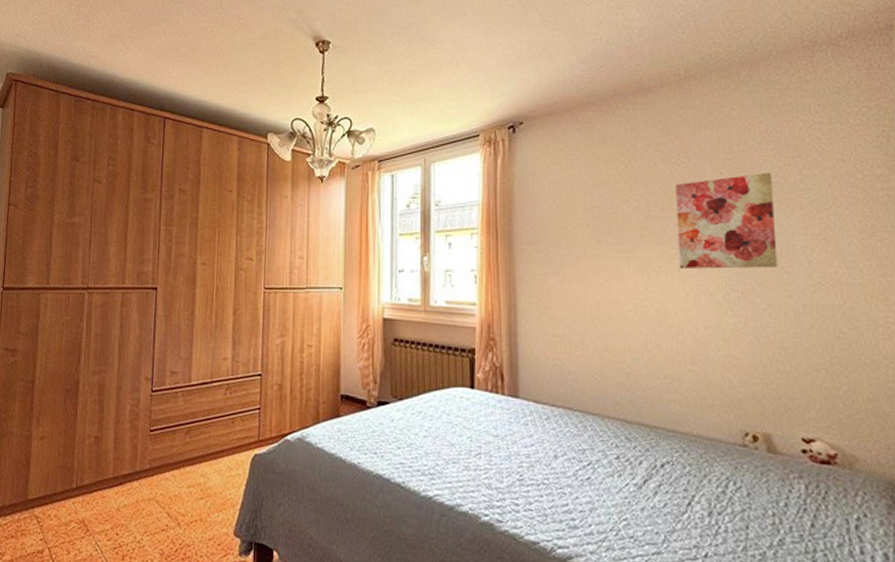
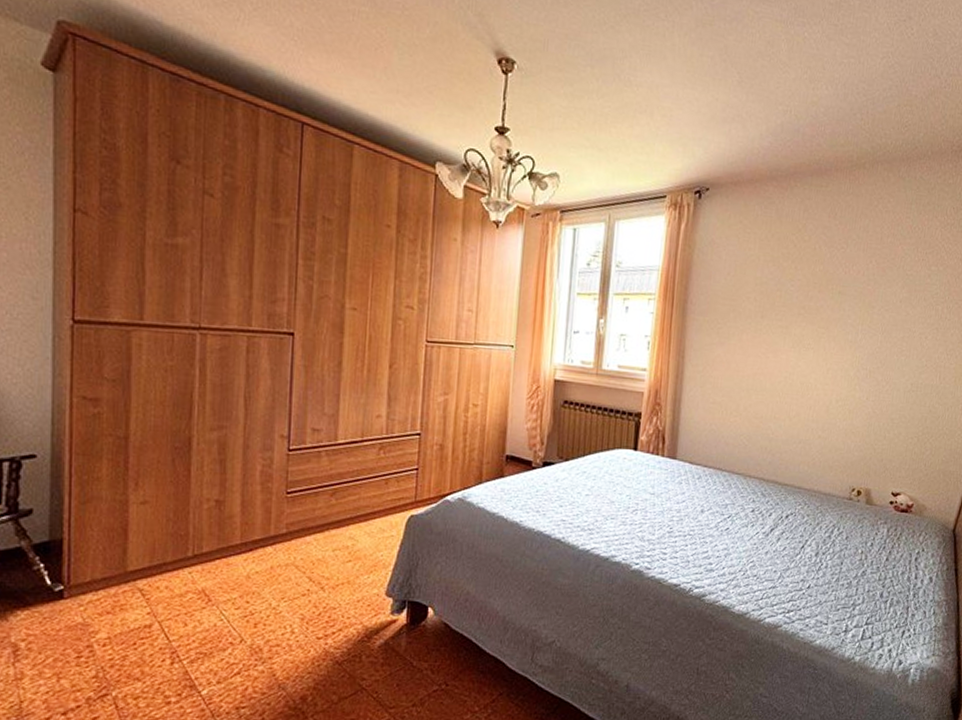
wall art: present [676,173,778,269] -> none [824,265,908,351]

